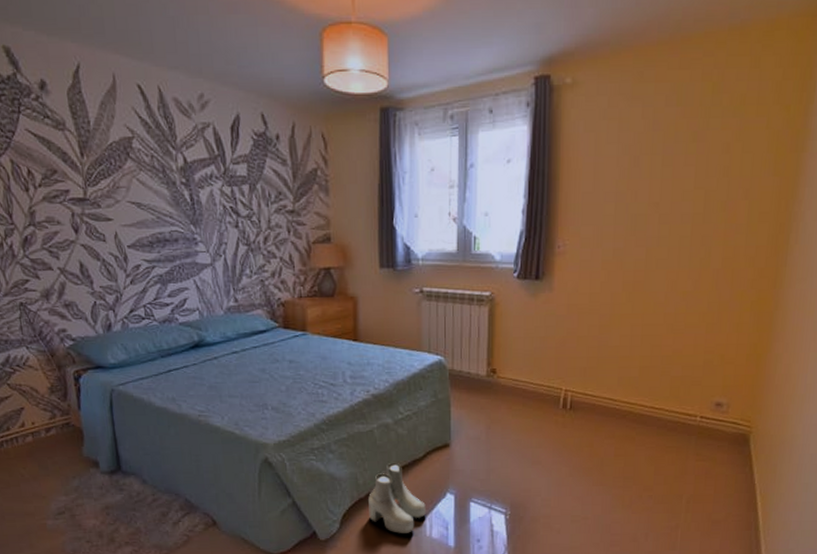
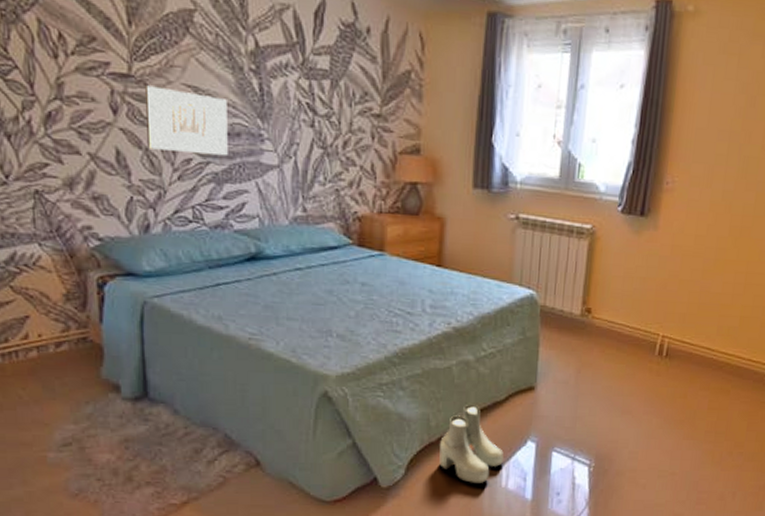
wall art: none [98,206,169,260] -> present [145,85,228,156]

